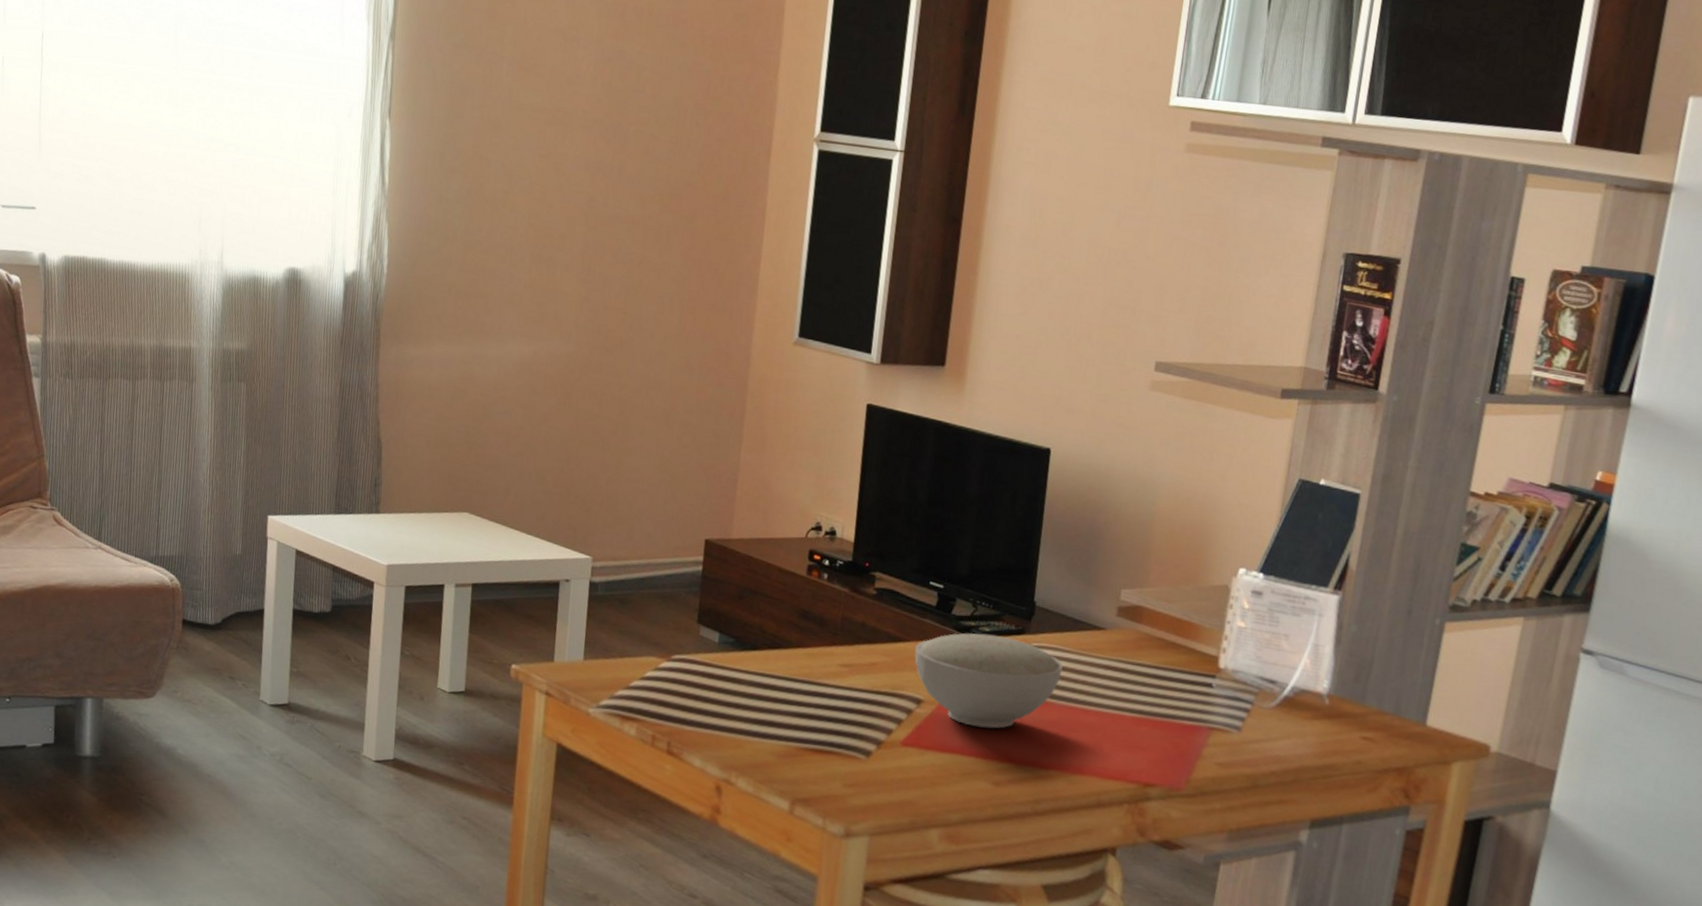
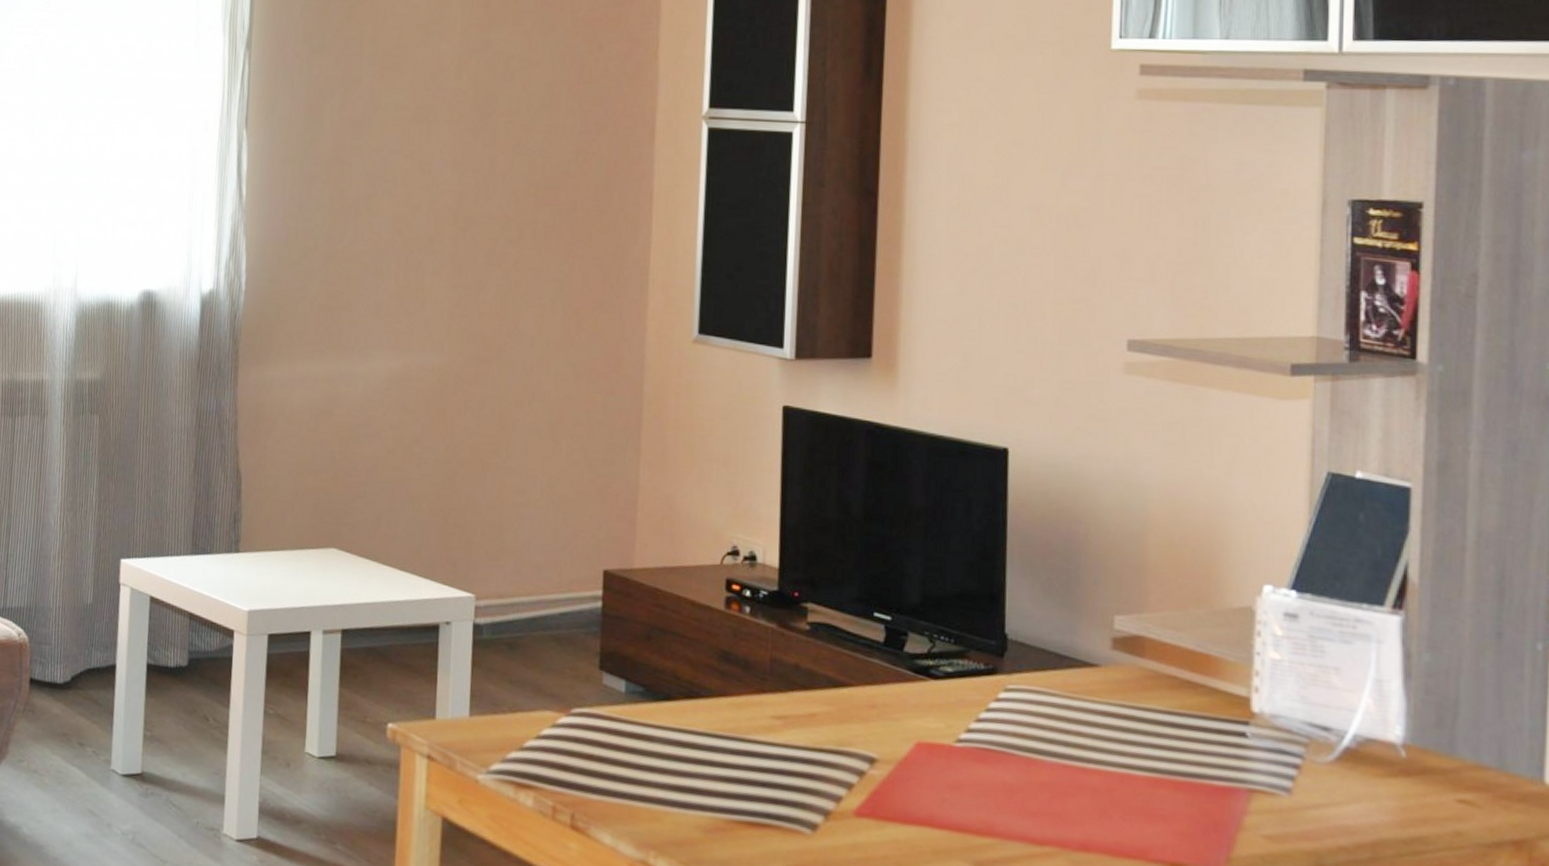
bowl: present [914,633,1063,729] -> none [862,674,1049,794]

